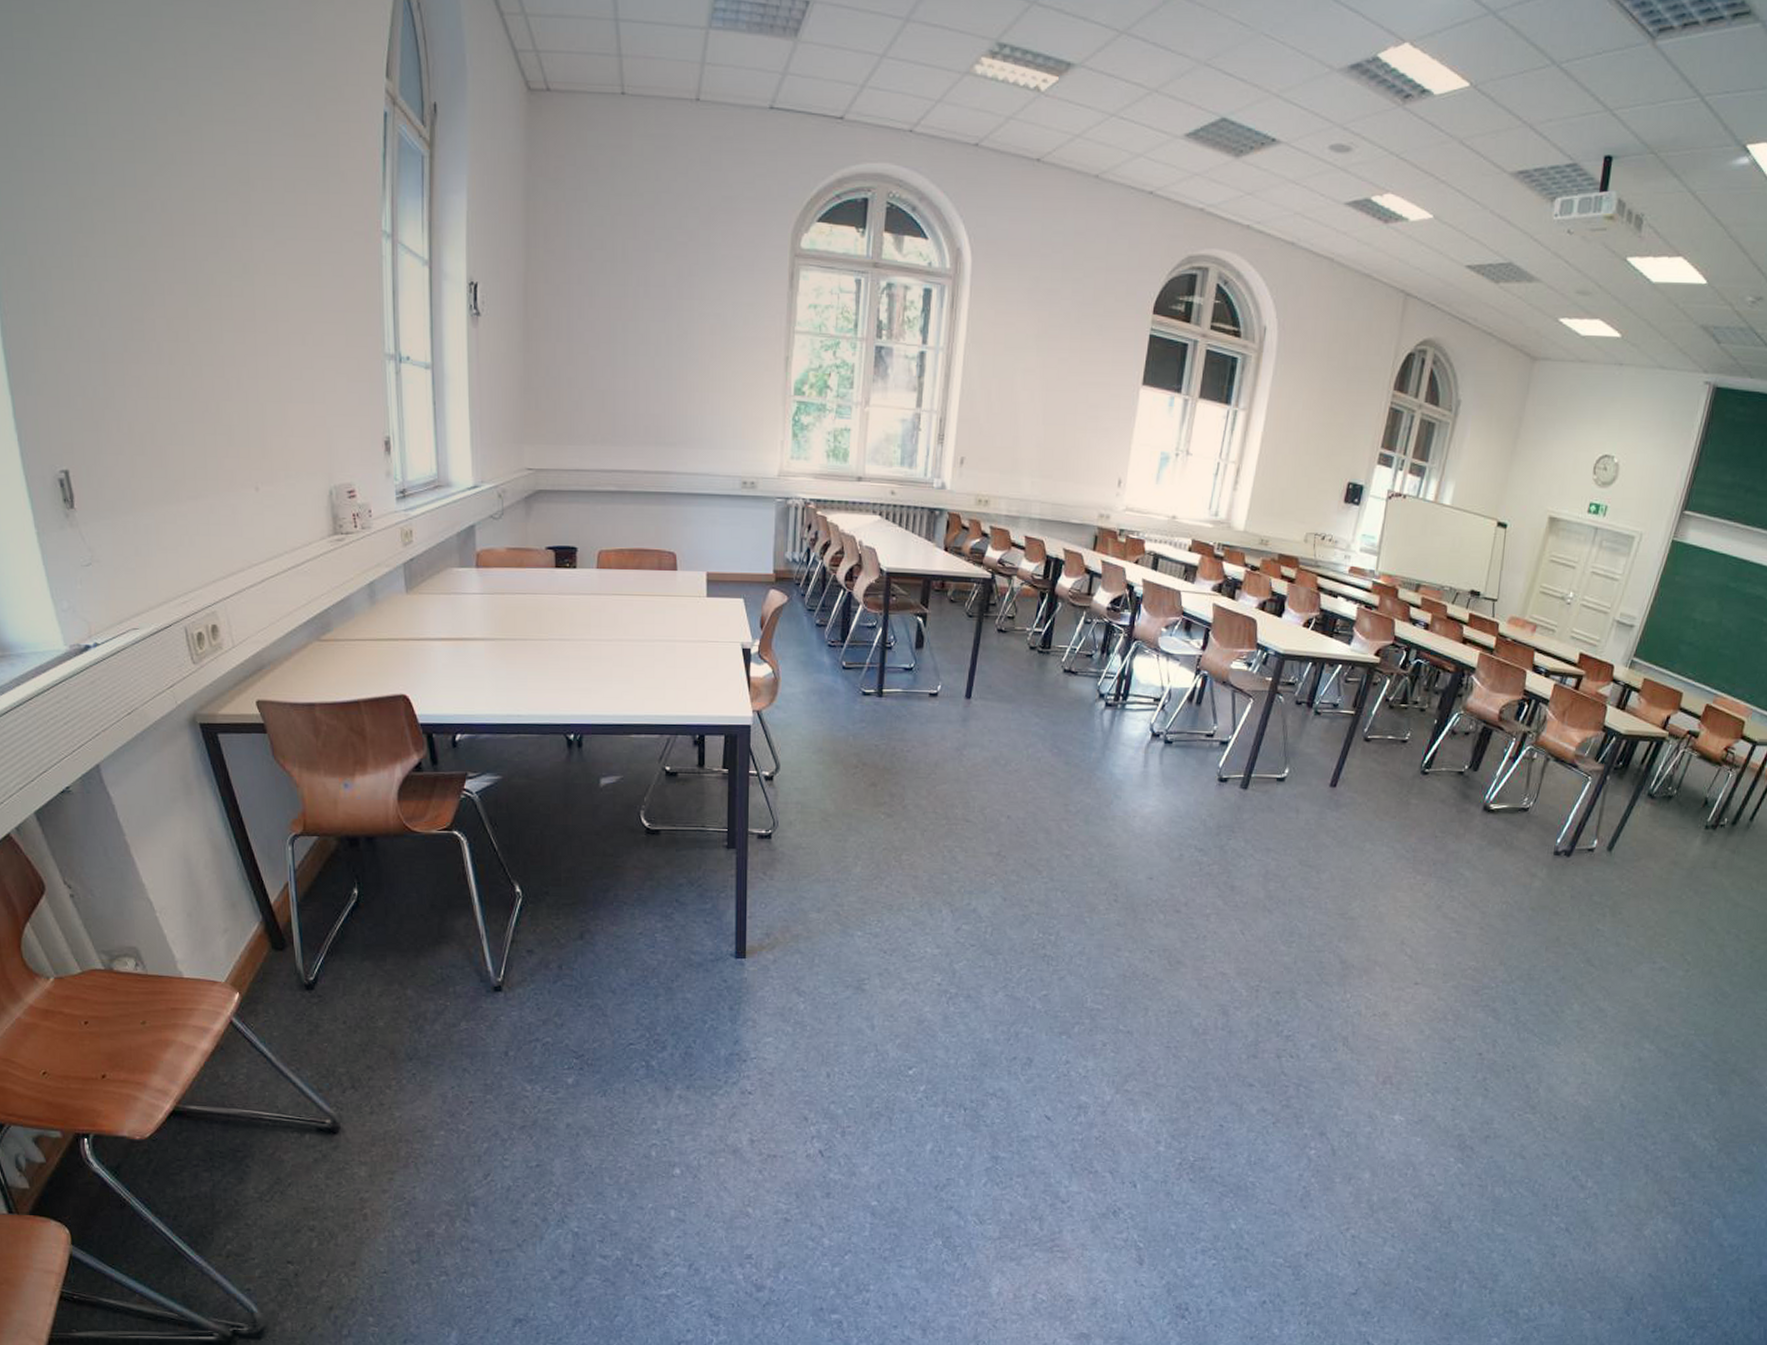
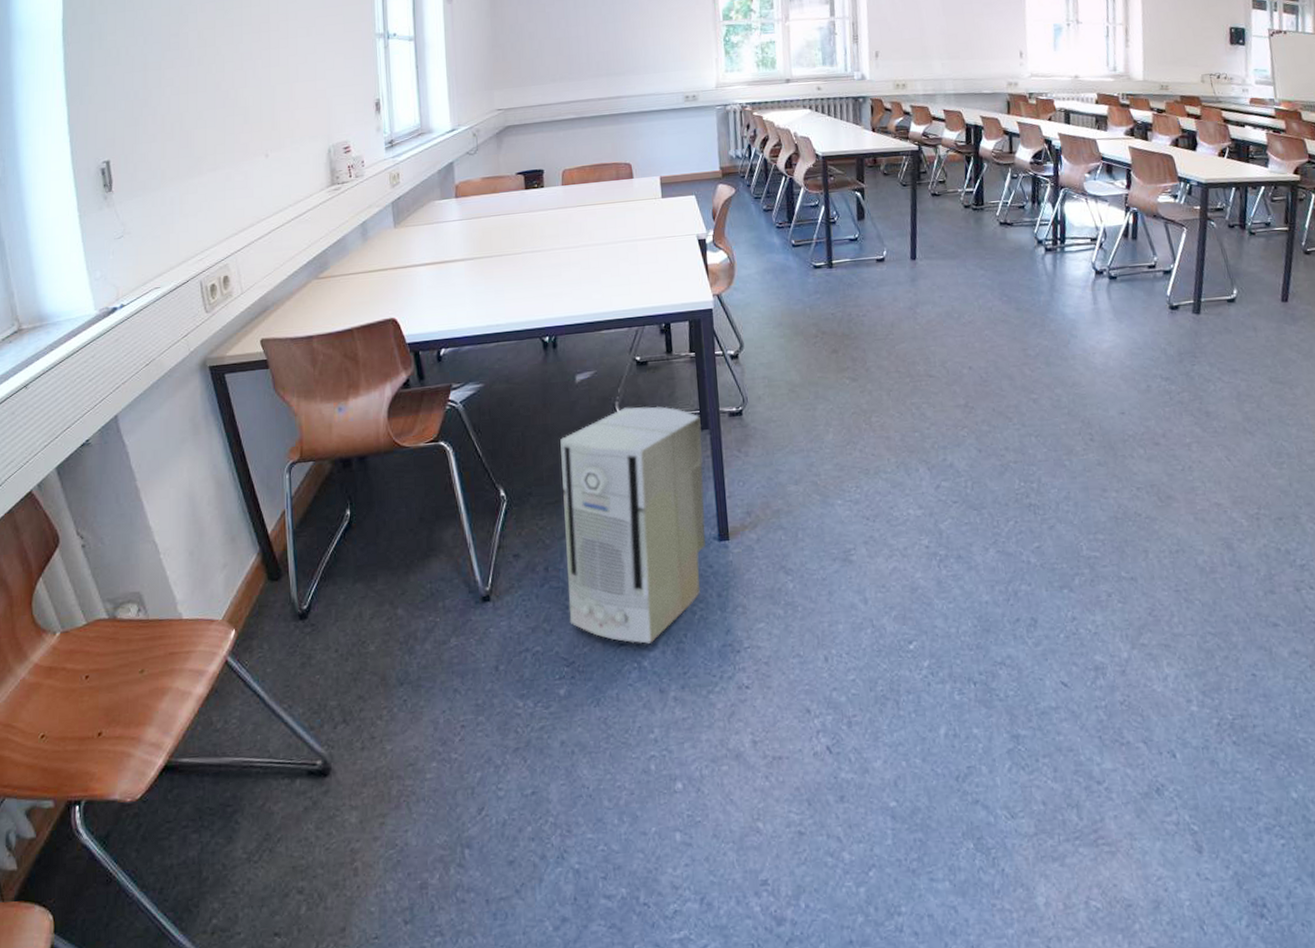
air purifier: none [580,817,729,1045] -> present [560,406,706,644]

